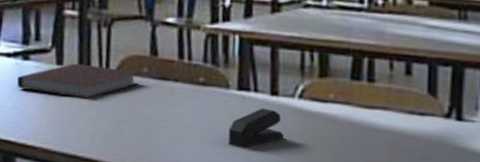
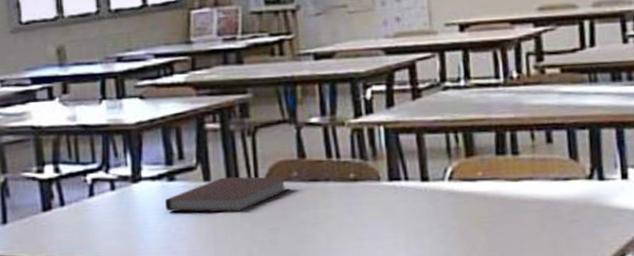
stapler: present [228,108,284,148] -> none [384,195,439,239]

